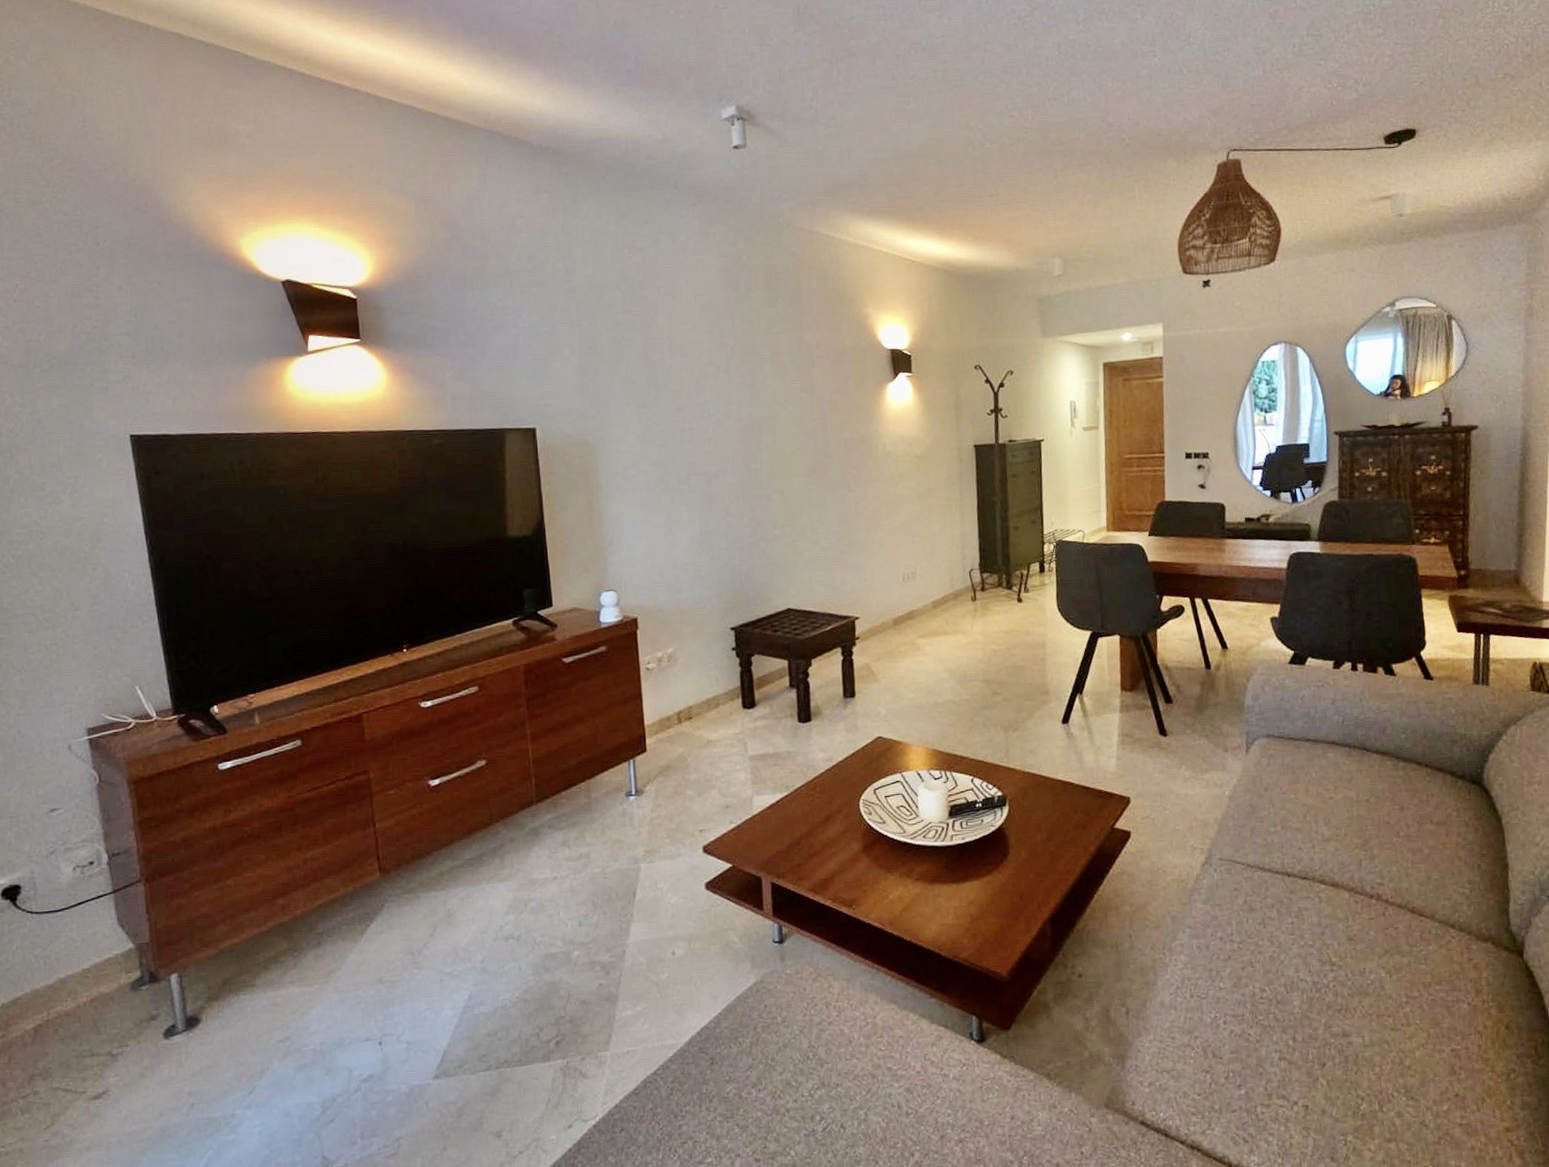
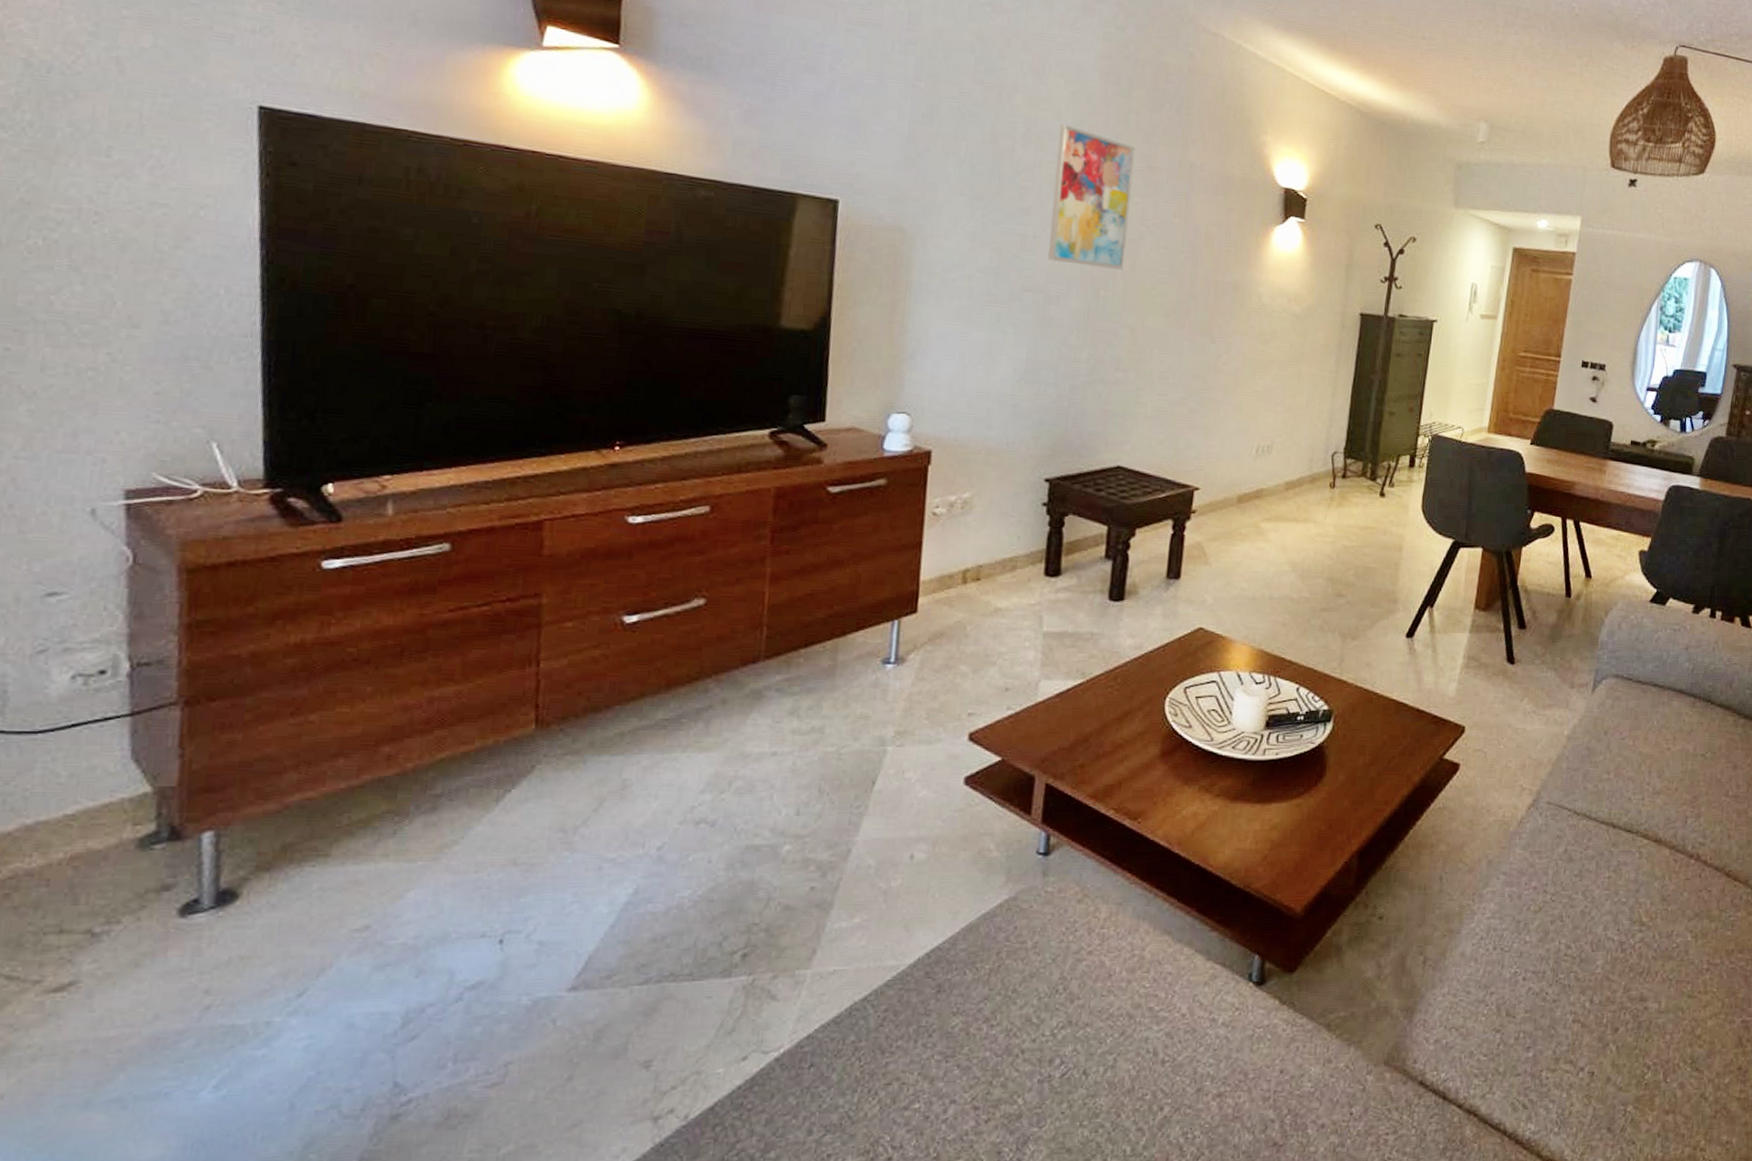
wall art: none [697,332,767,447] -> present [1047,124,1135,270]

